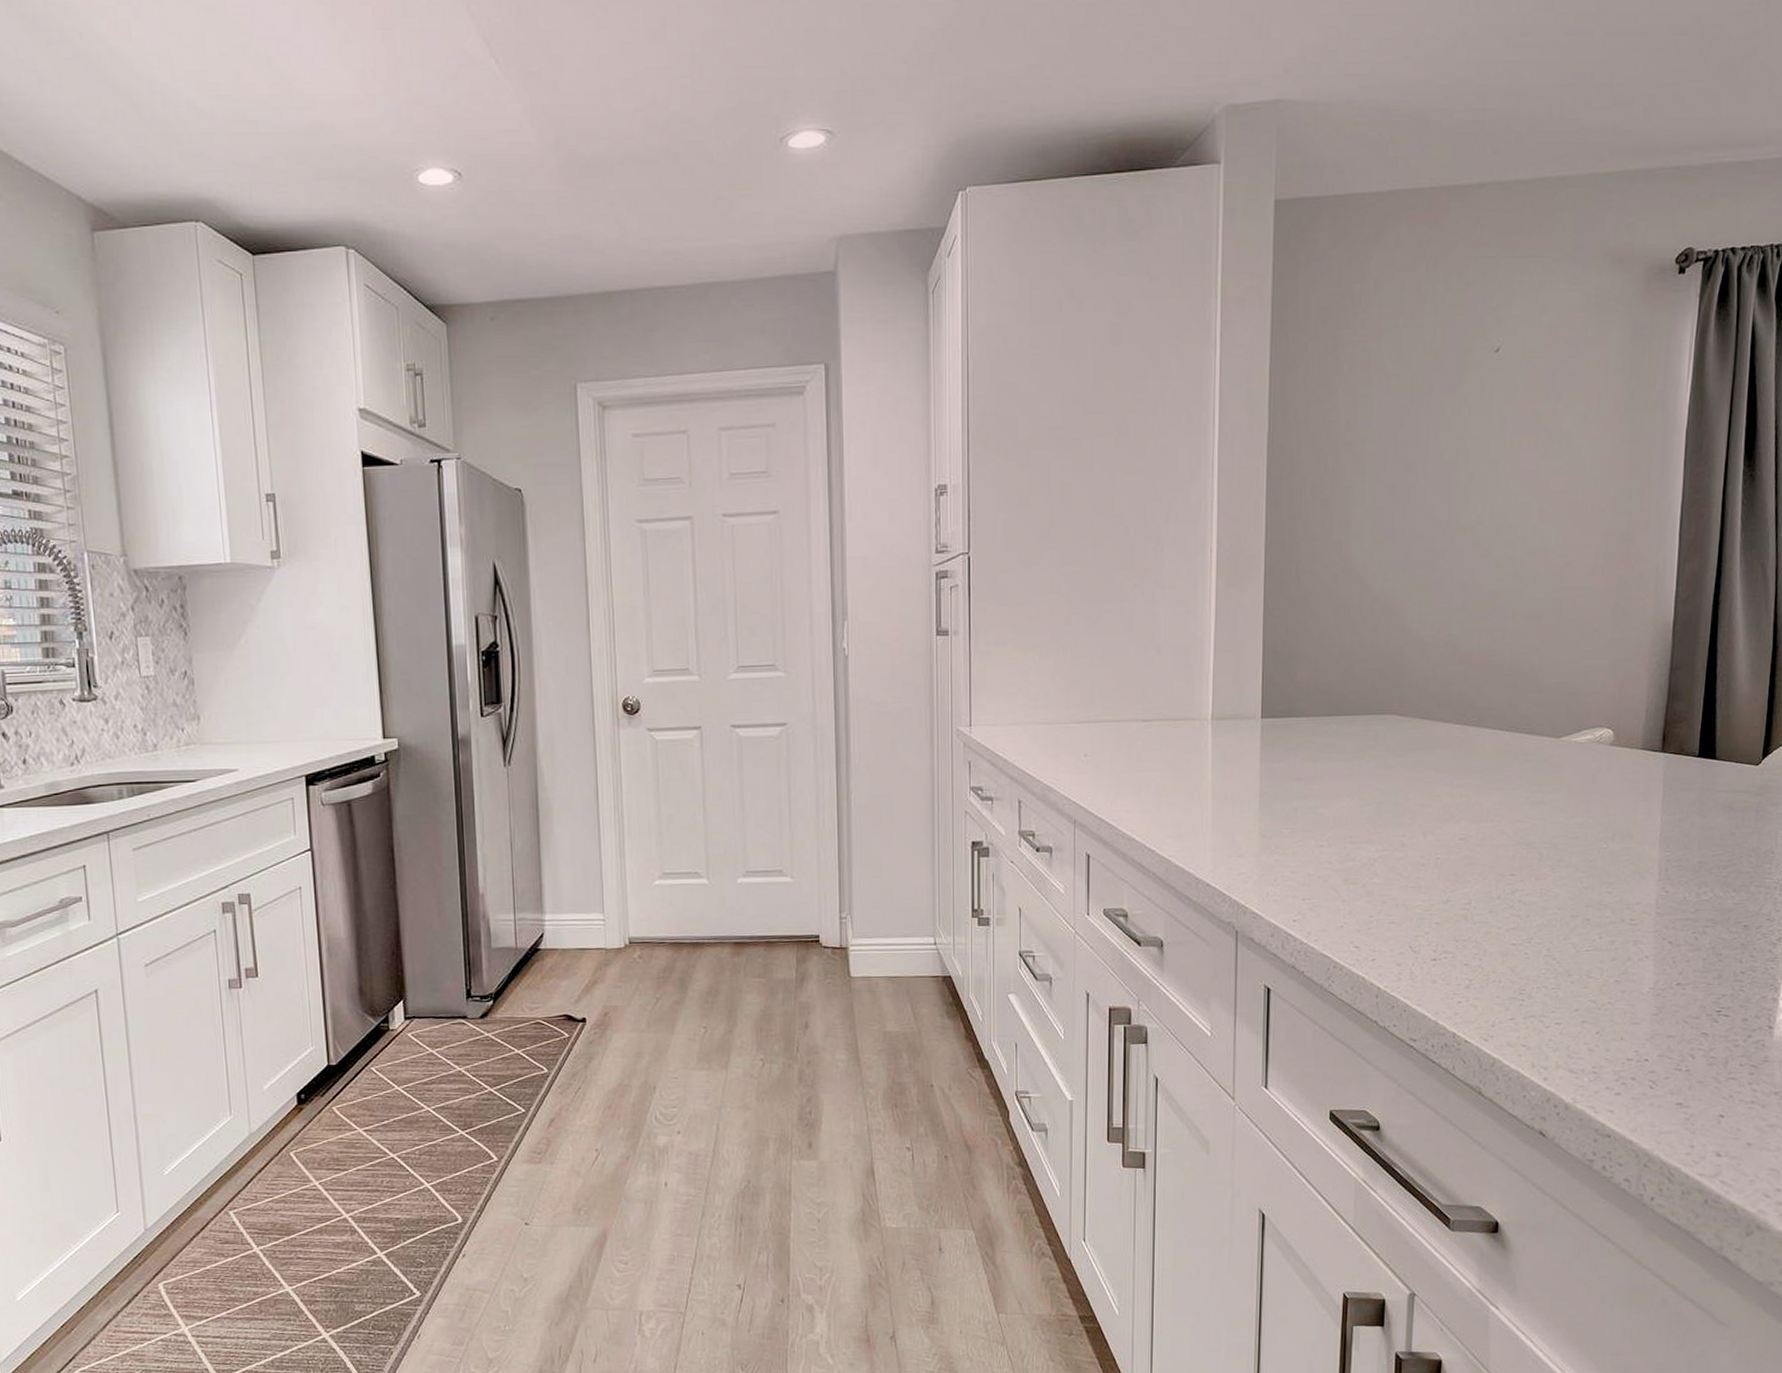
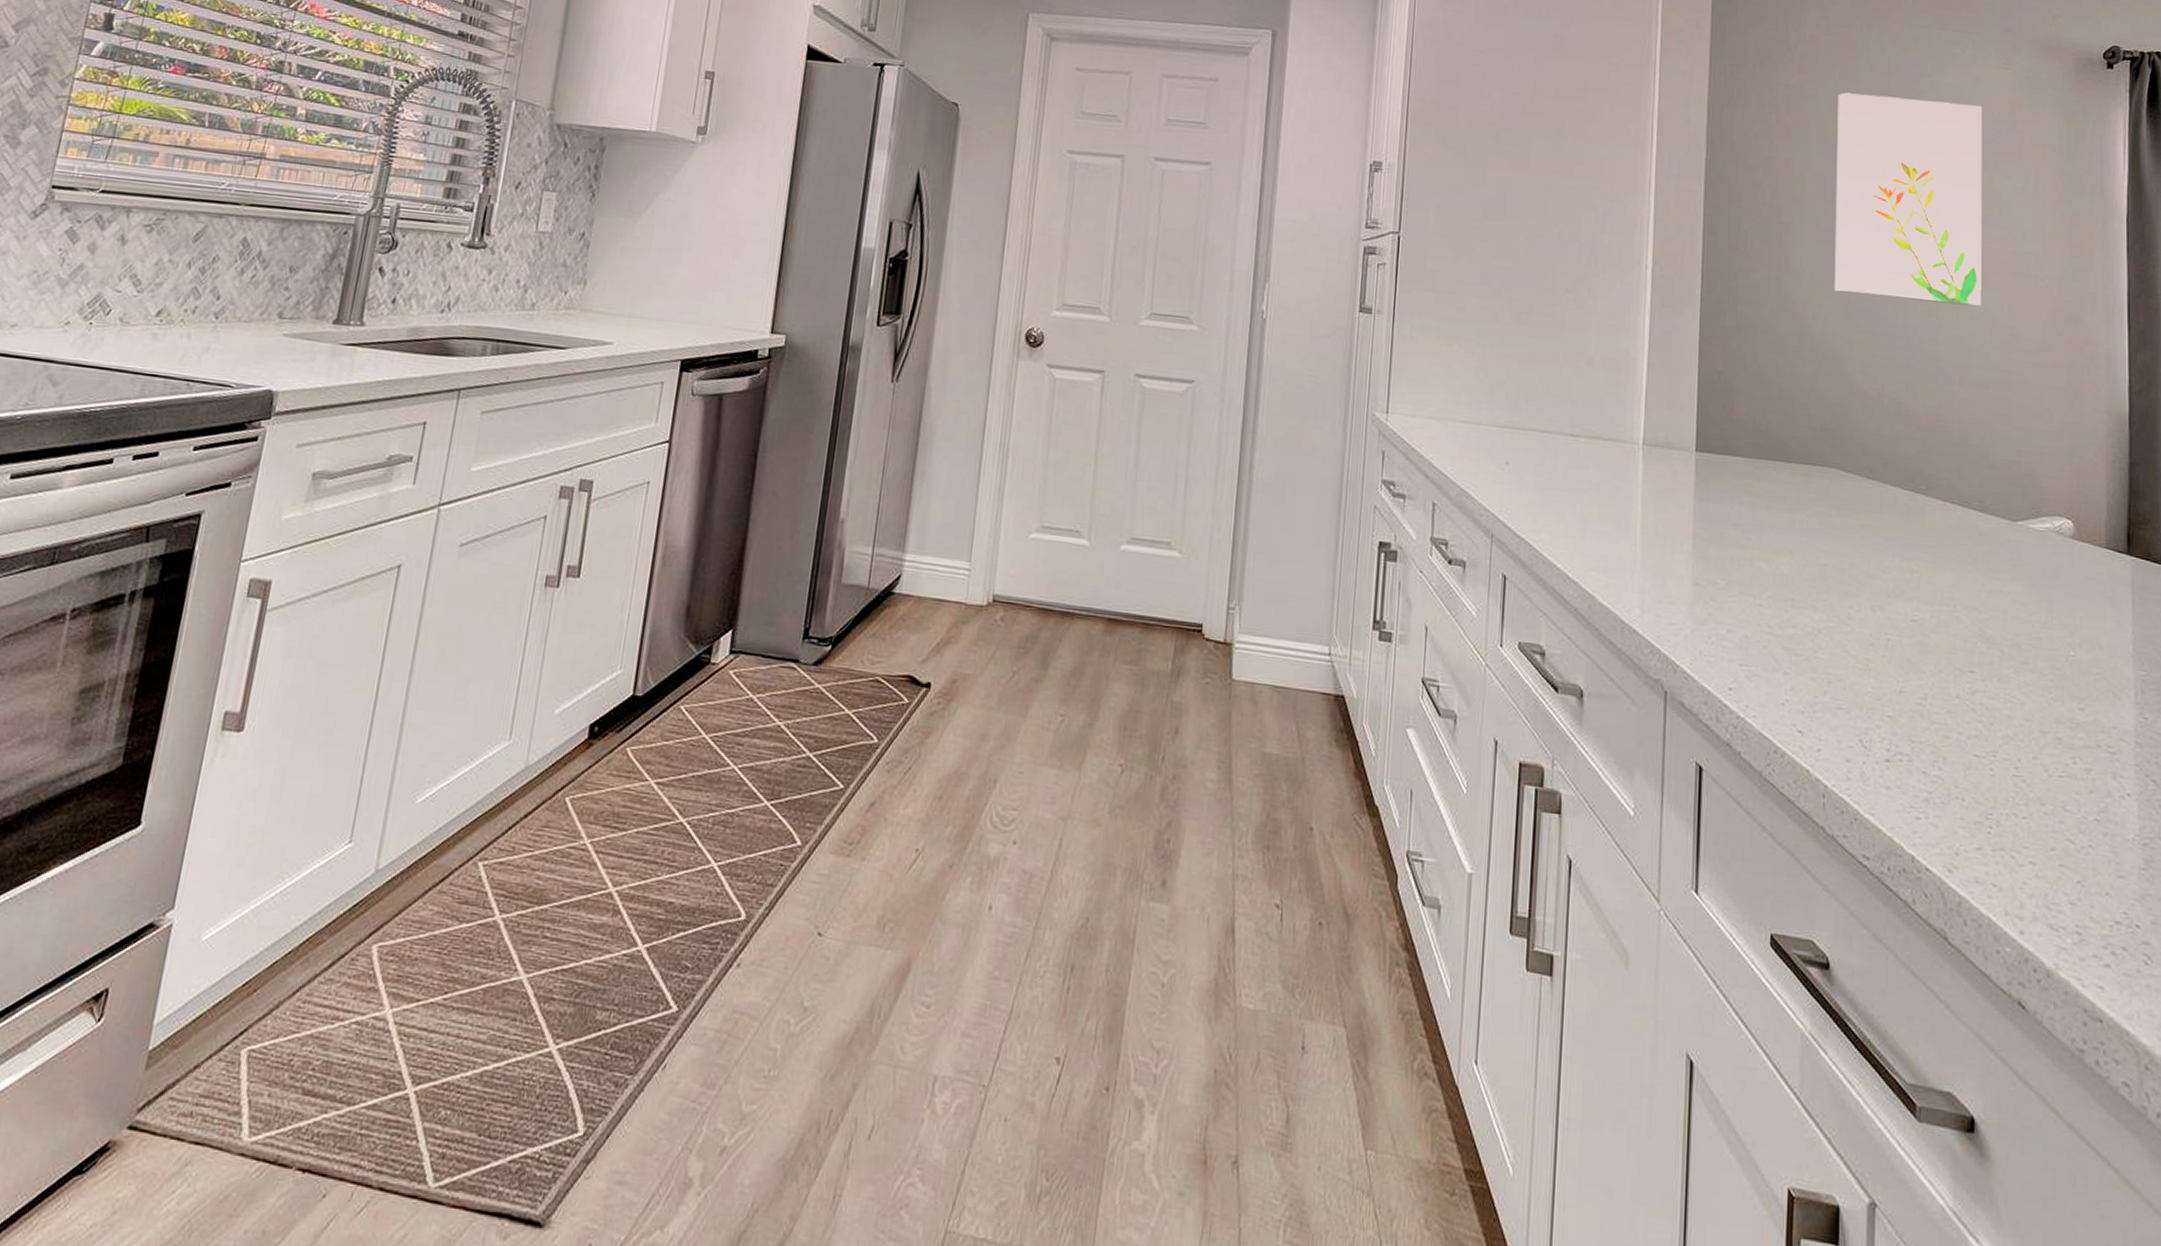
wall art: none [1394,334,1548,547] -> present [1834,92,1983,307]

